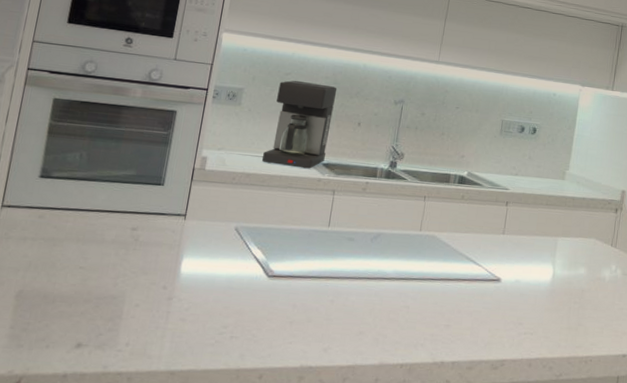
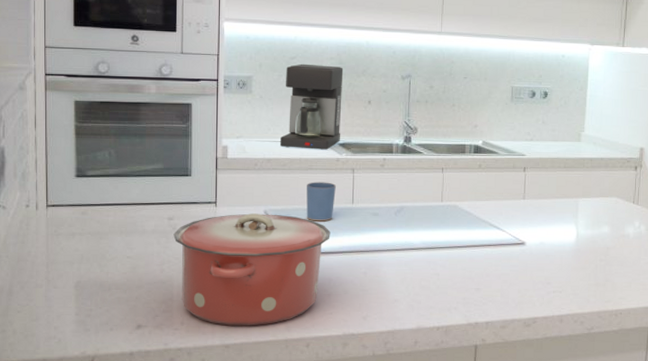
casserole: none [131,228,302,353] -> present [173,213,331,326]
mug: none [278,201,314,243] -> present [306,182,336,222]

